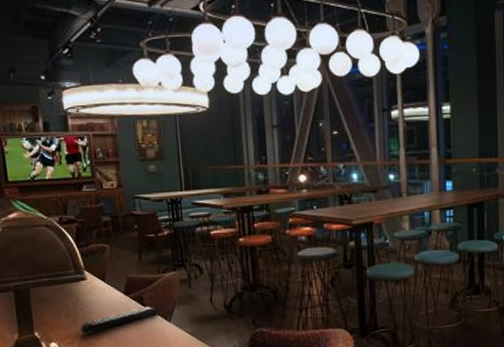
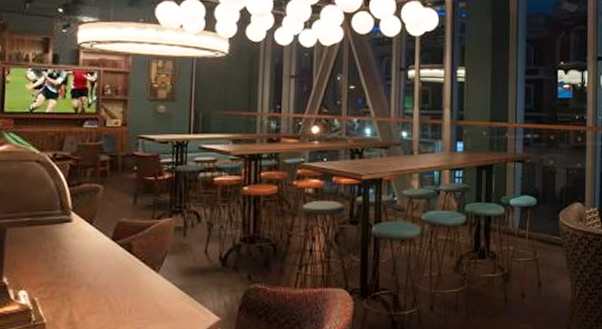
remote control: present [80,306,160,334] -> none [57,254,148,282]

